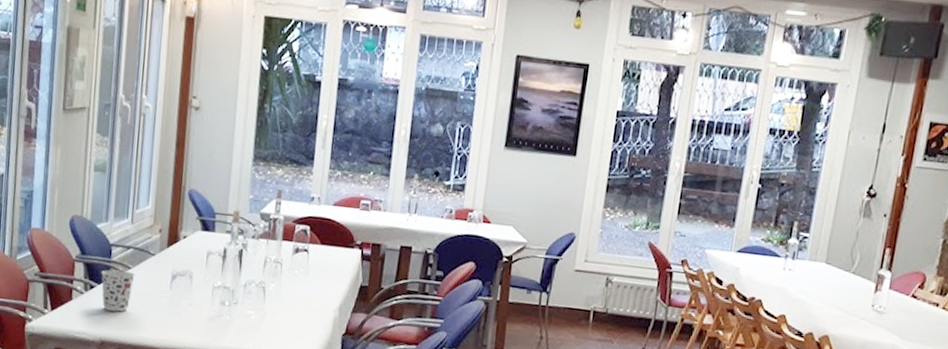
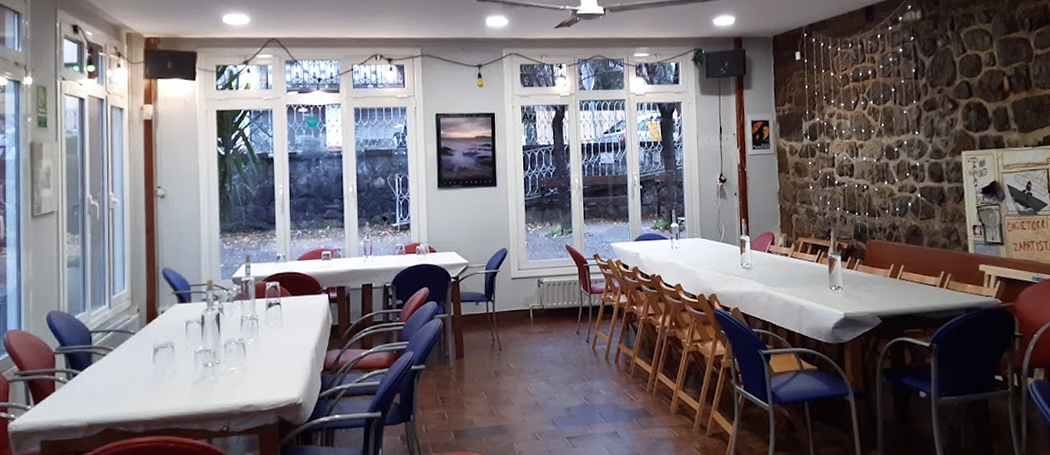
cup: present [101,269,135,312] -> none [83,353,117,394]

